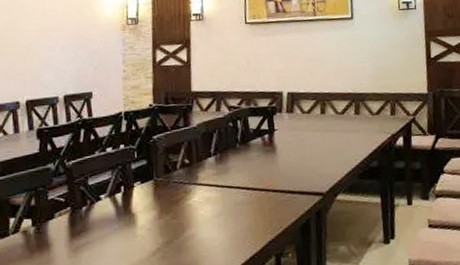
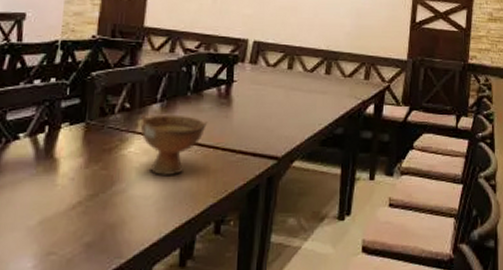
bowl: none [199,165,258,219] -> present [140,114,208,176]

